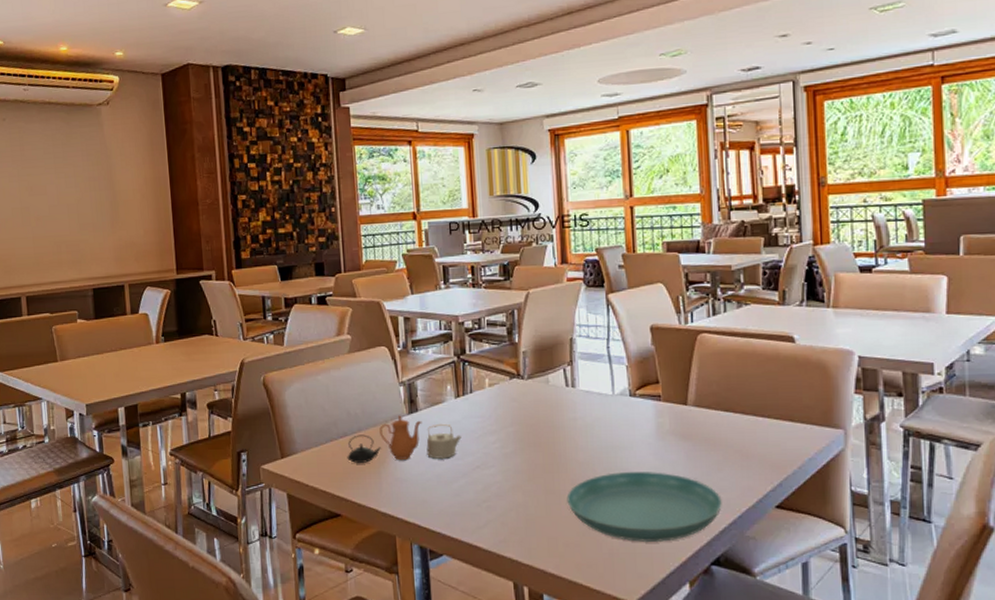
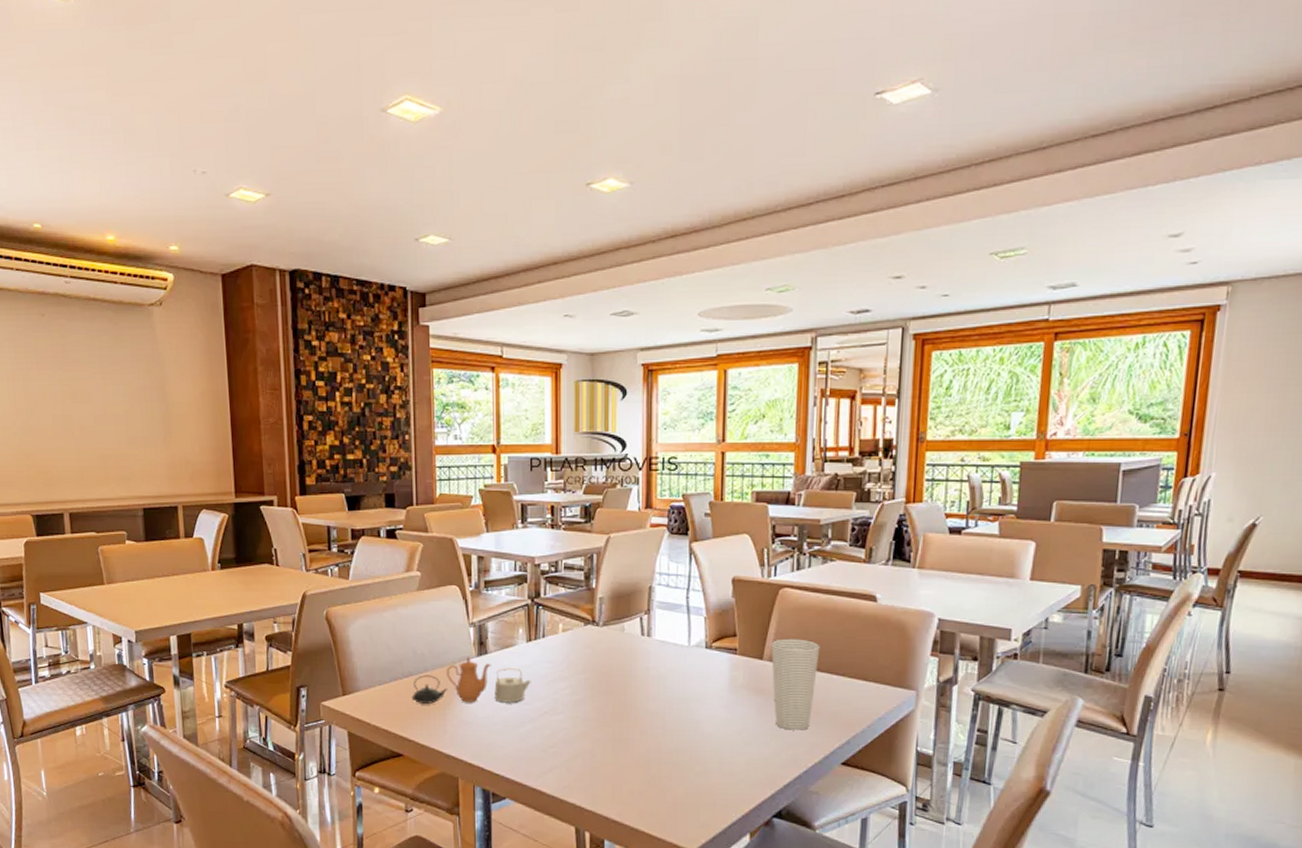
saucer: present [566,472,722,543] -> none [634,724,789,794]
cup: none [693,382,743,475] -> present [770,638,820,730]

